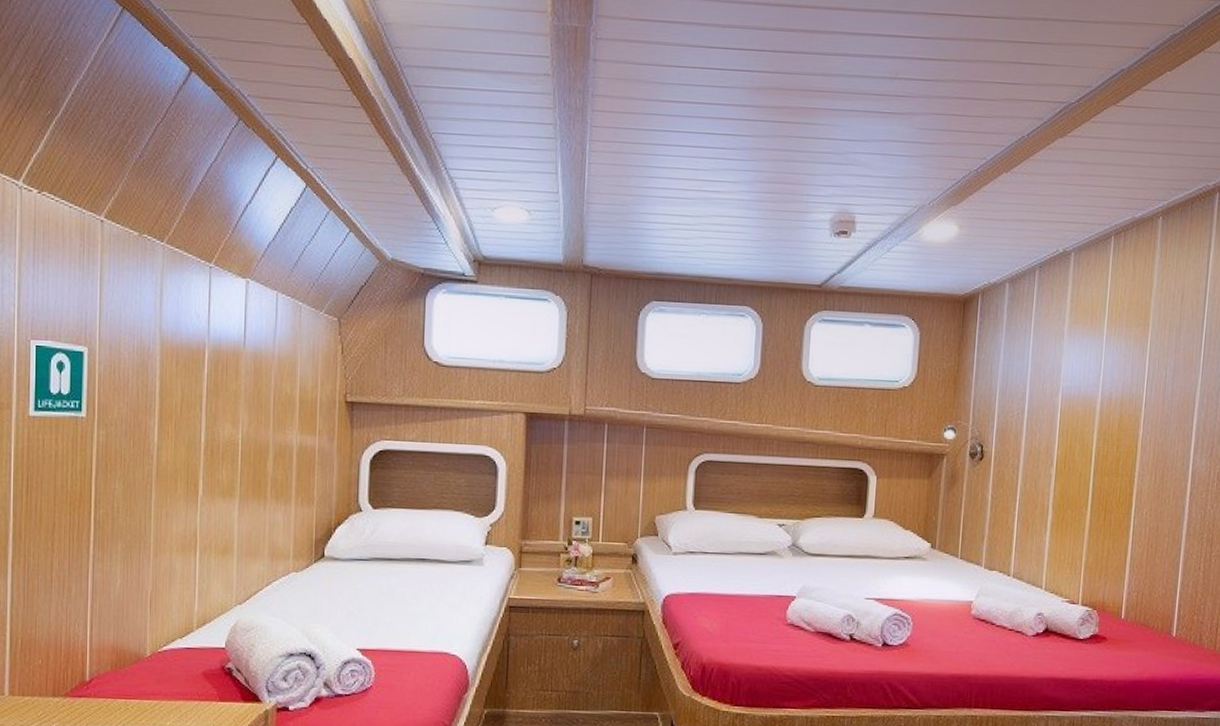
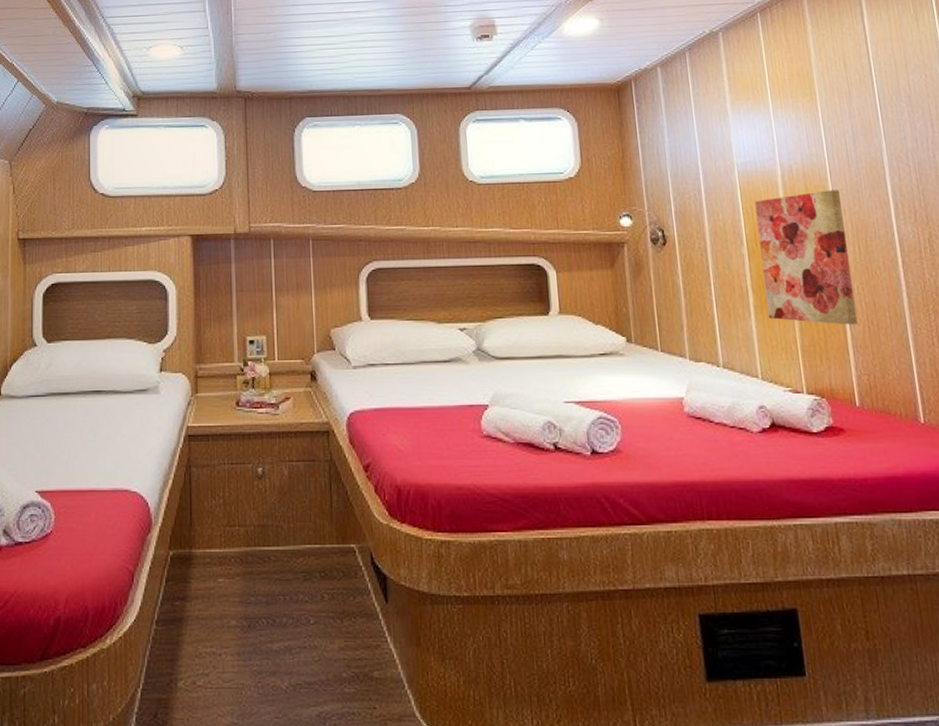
wall art: none [1062,420,1150,547] -> present [754,190,858,325]

